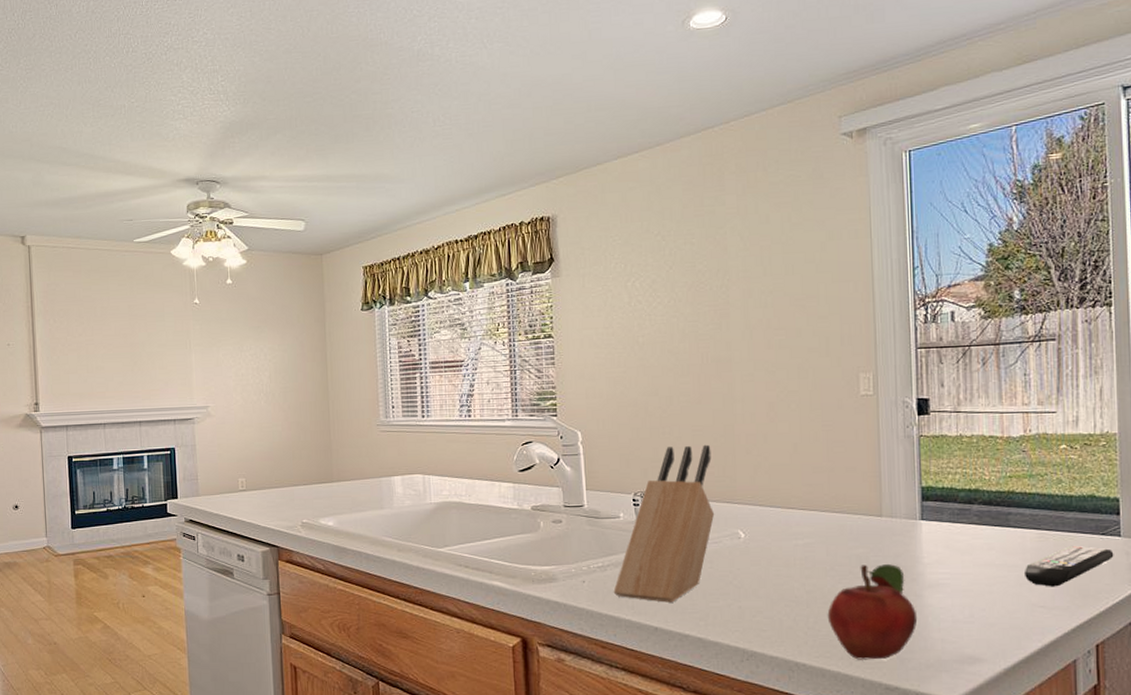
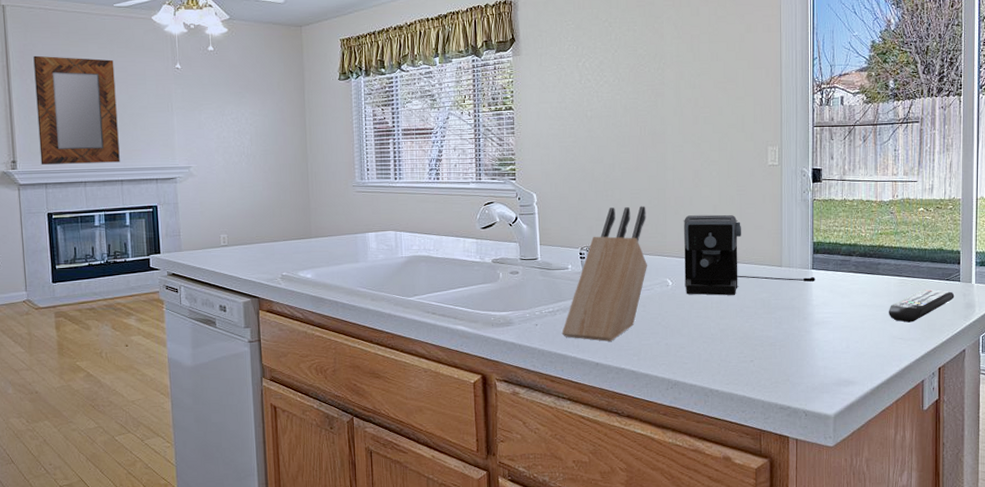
home mirror: none [56,295,139,406] -> present [33,55,120,165]
coffee maker: none [756,454,926,550] -> present [683,214,815,296]
fruit: present [827,564,918,660] -> none [736,306,807,386]

